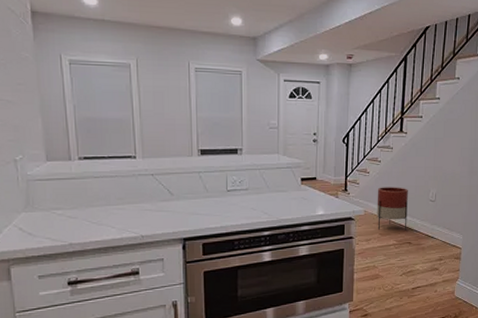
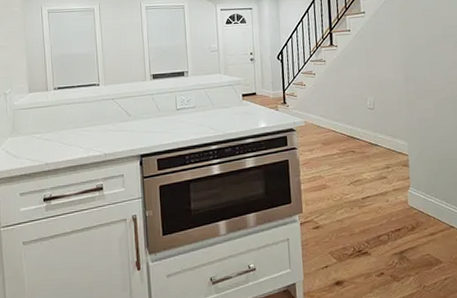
planter: present [376,187,408,230] -> none [315,97,349,140]

